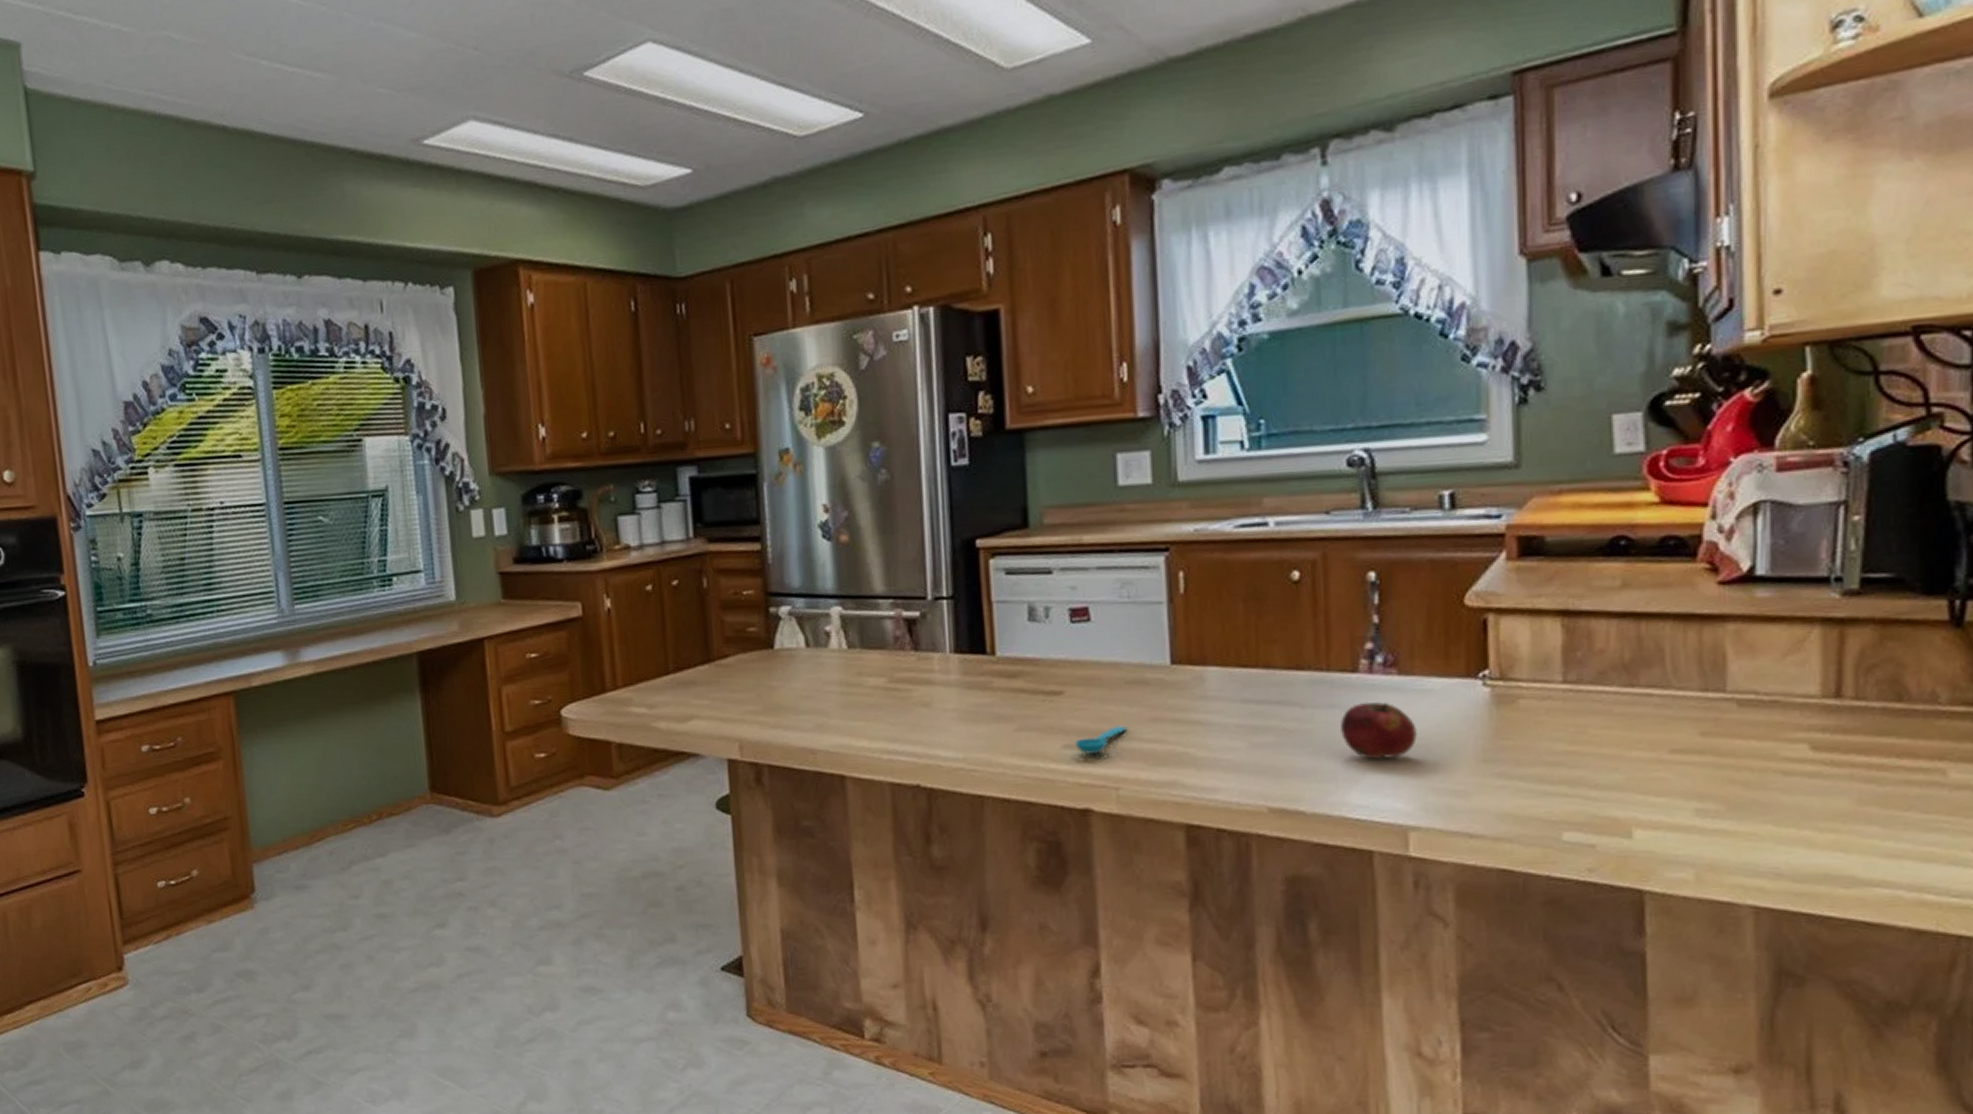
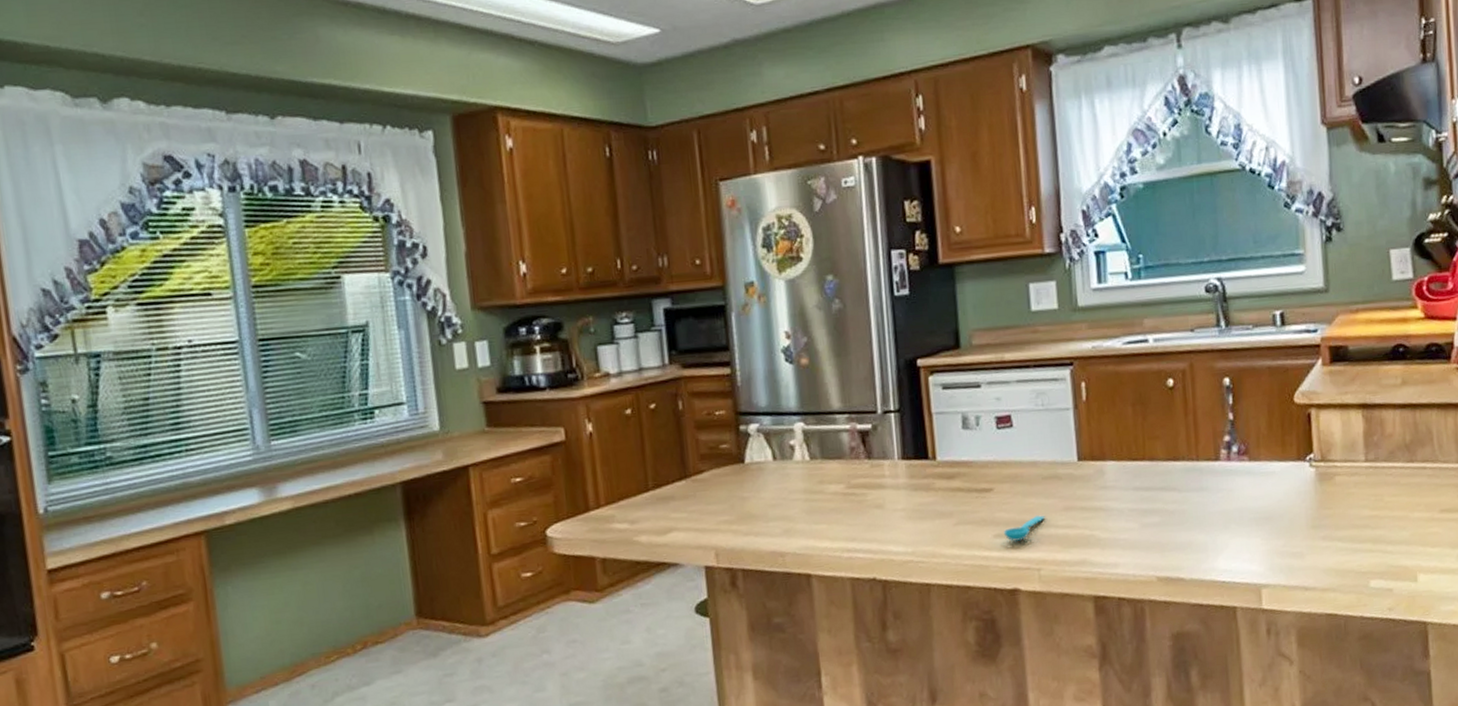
fruit: present [1339,701,1419,759] -> none [1208,484,1266,531]

